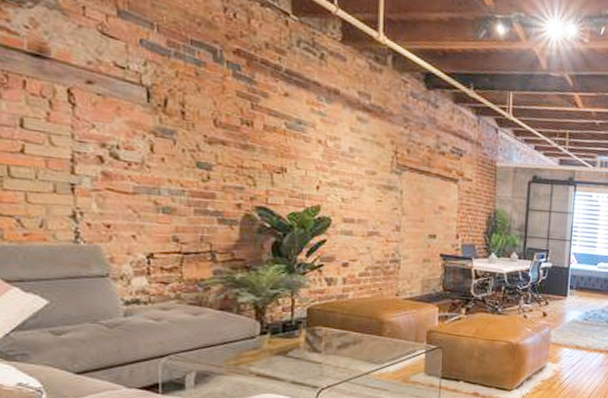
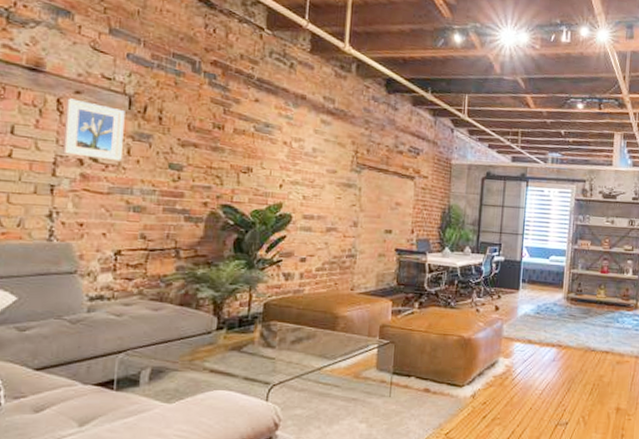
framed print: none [77,88,145,159] -> present [62,98,125,162]

